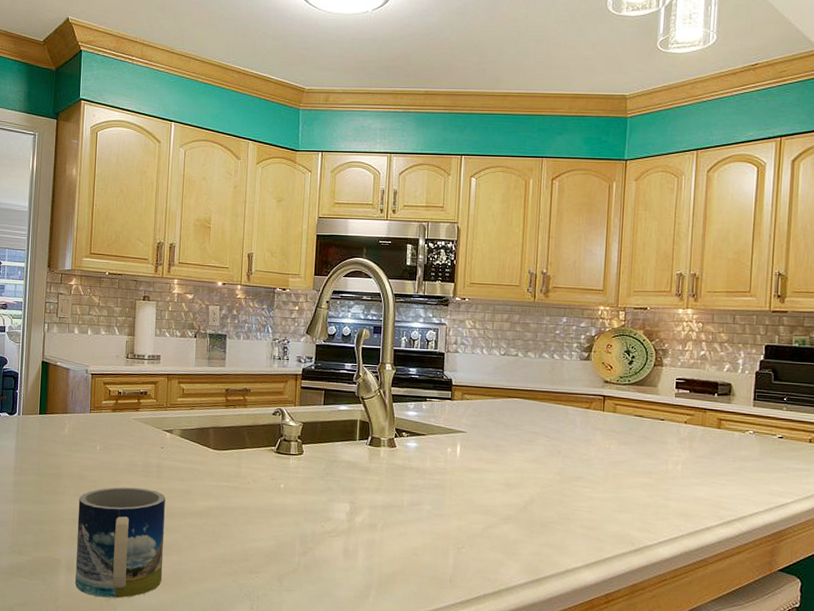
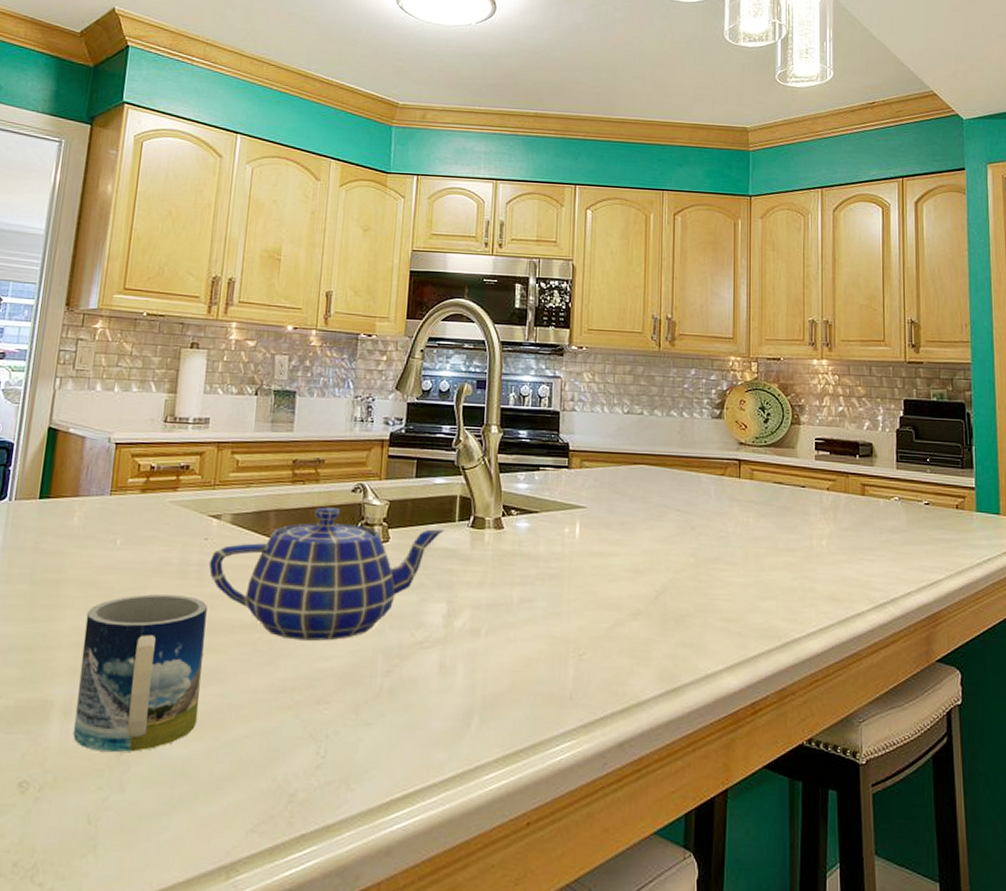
teapot: none [165,426,347,528] -> present [208,507,444,641]

